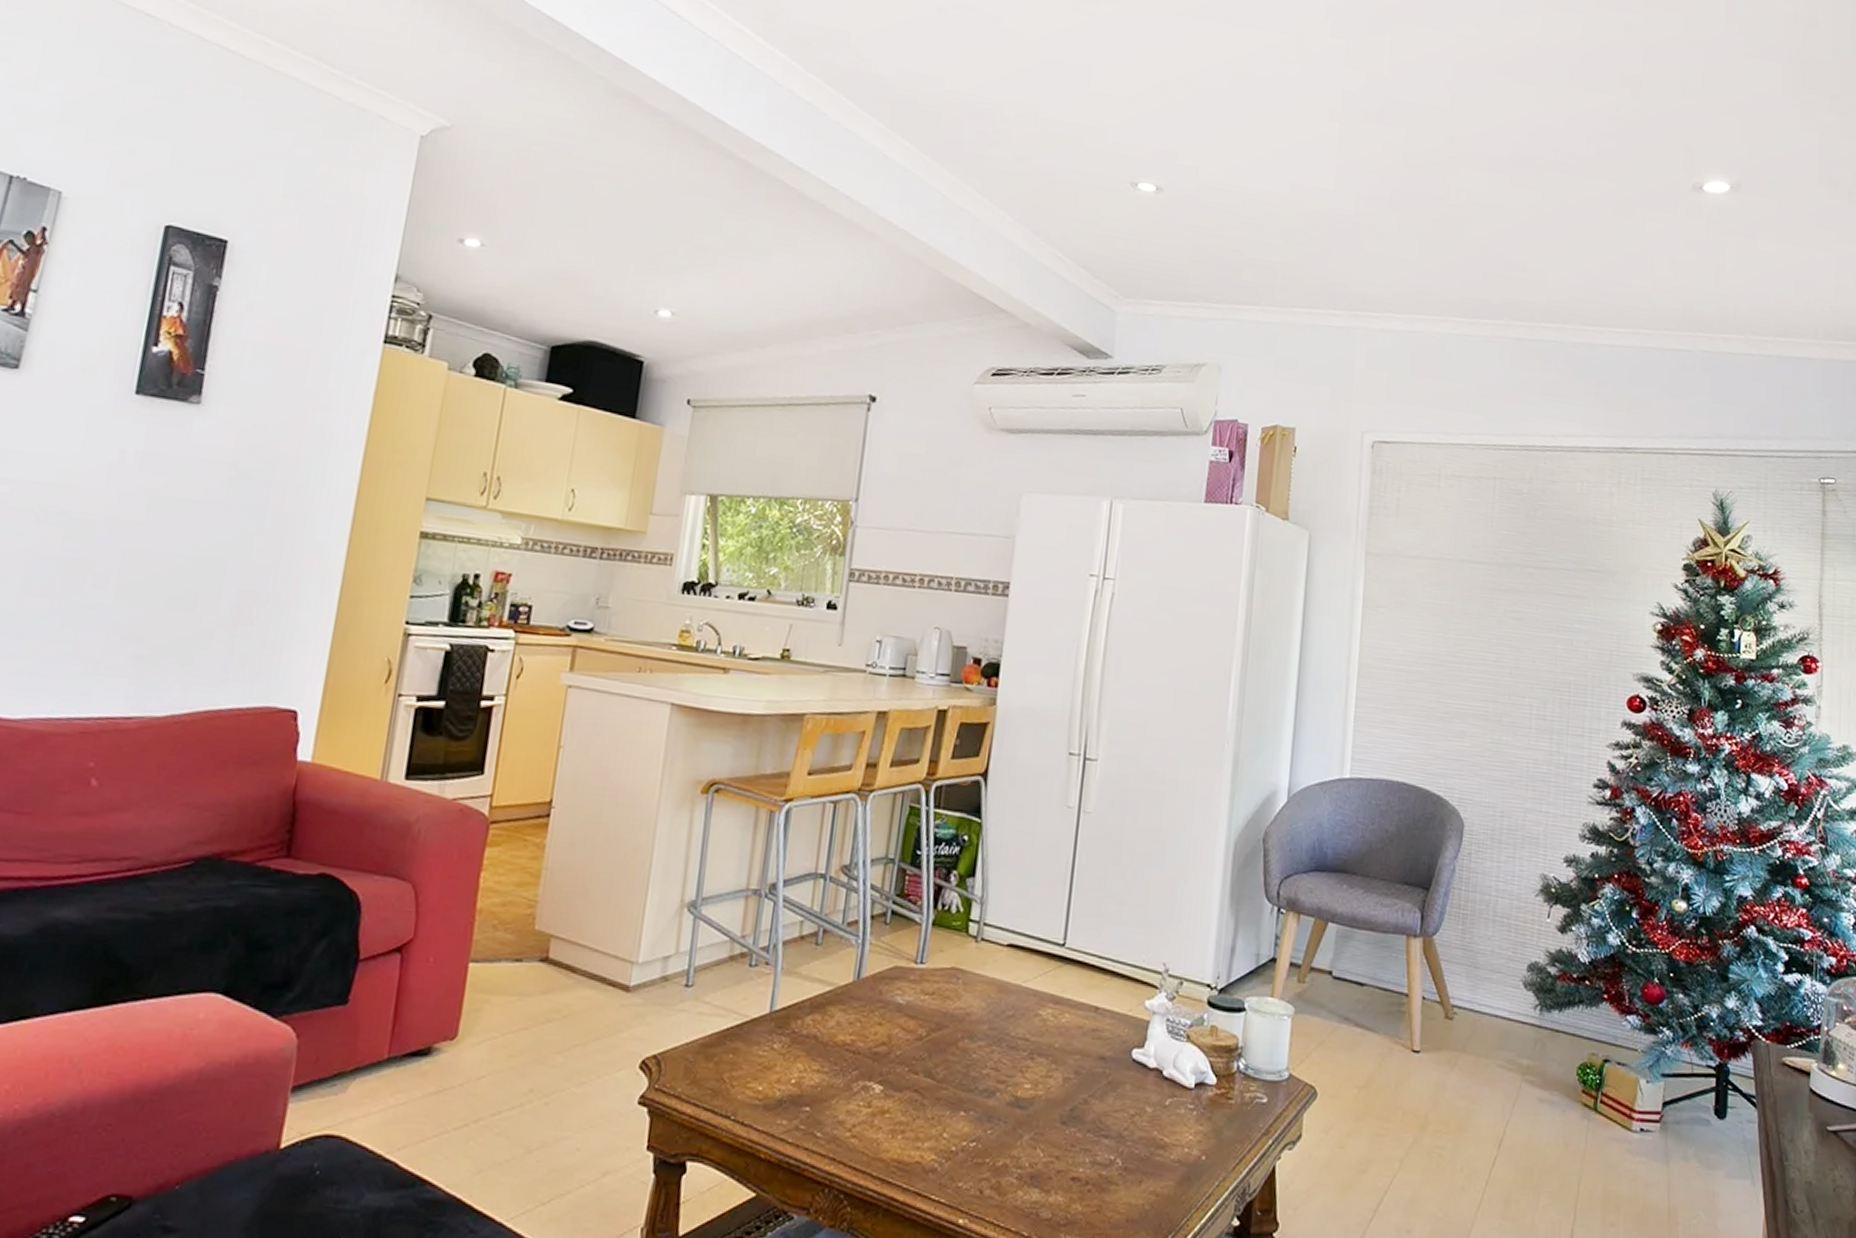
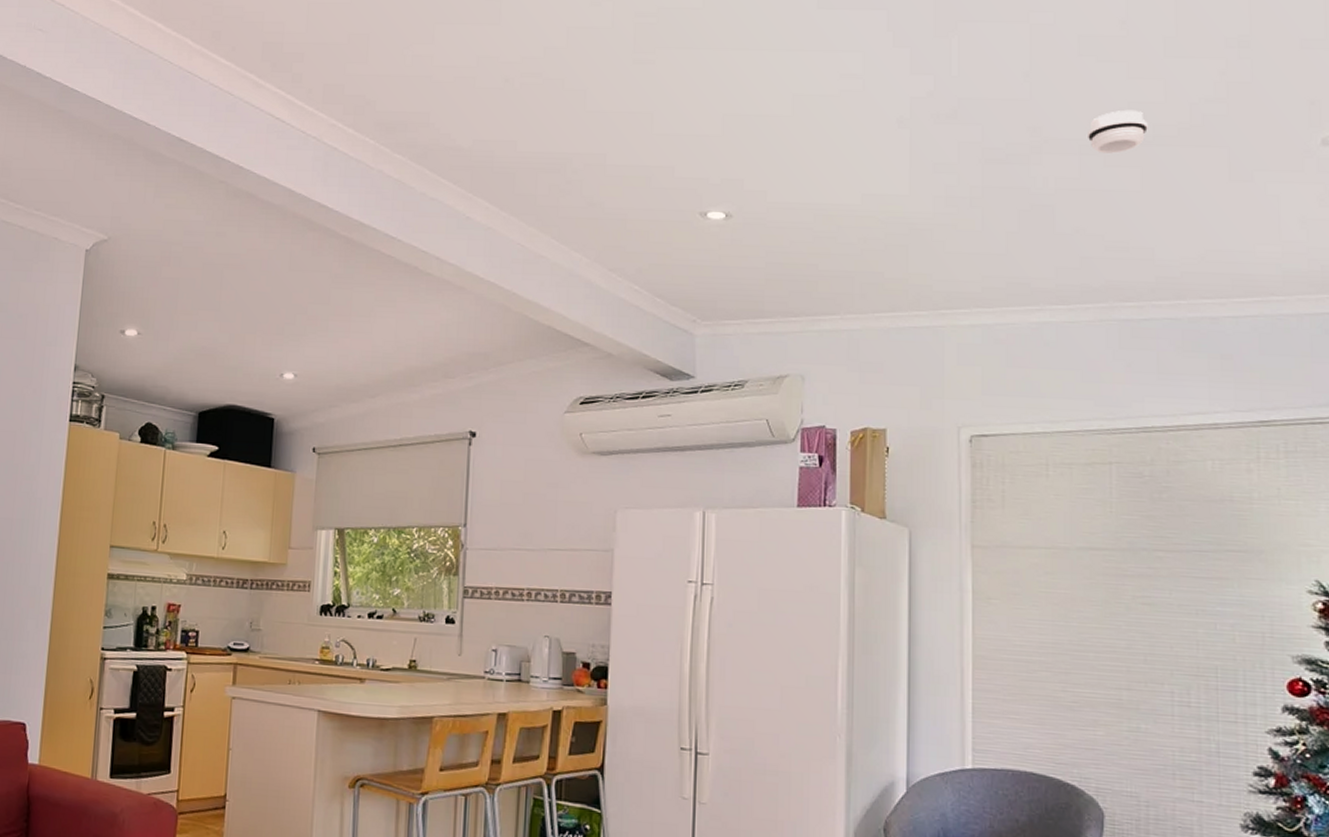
smoke detector: none [1499,132,1551,174] -> present [1088,109,1148,154]

